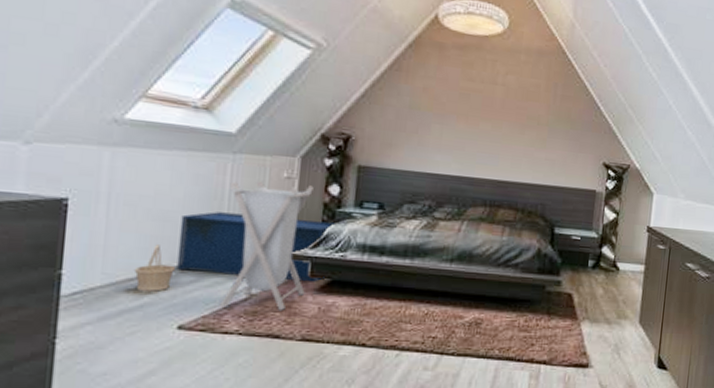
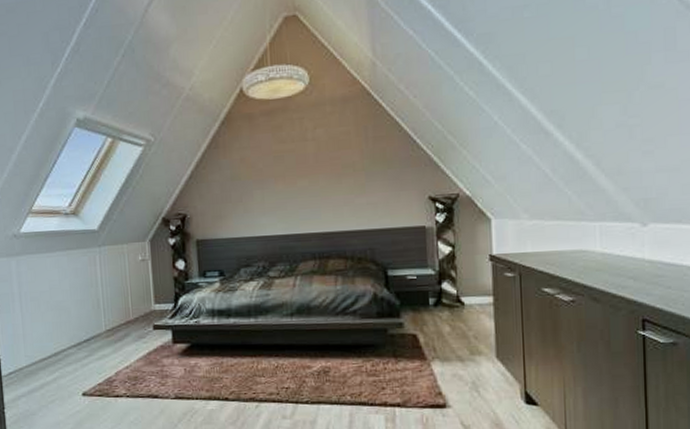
basket: present [134,244,175,292] -> none [45,329,73,367]
bench: present [176,212,335,282] -> none [70,294,186,348]
laundry hamper: present [220,181,314,311] -> none [100,264,172,375]

